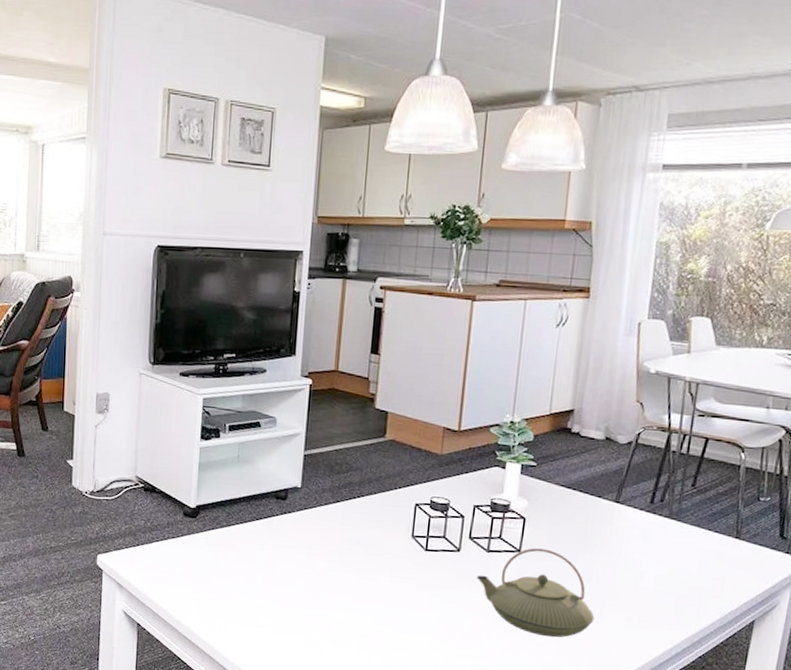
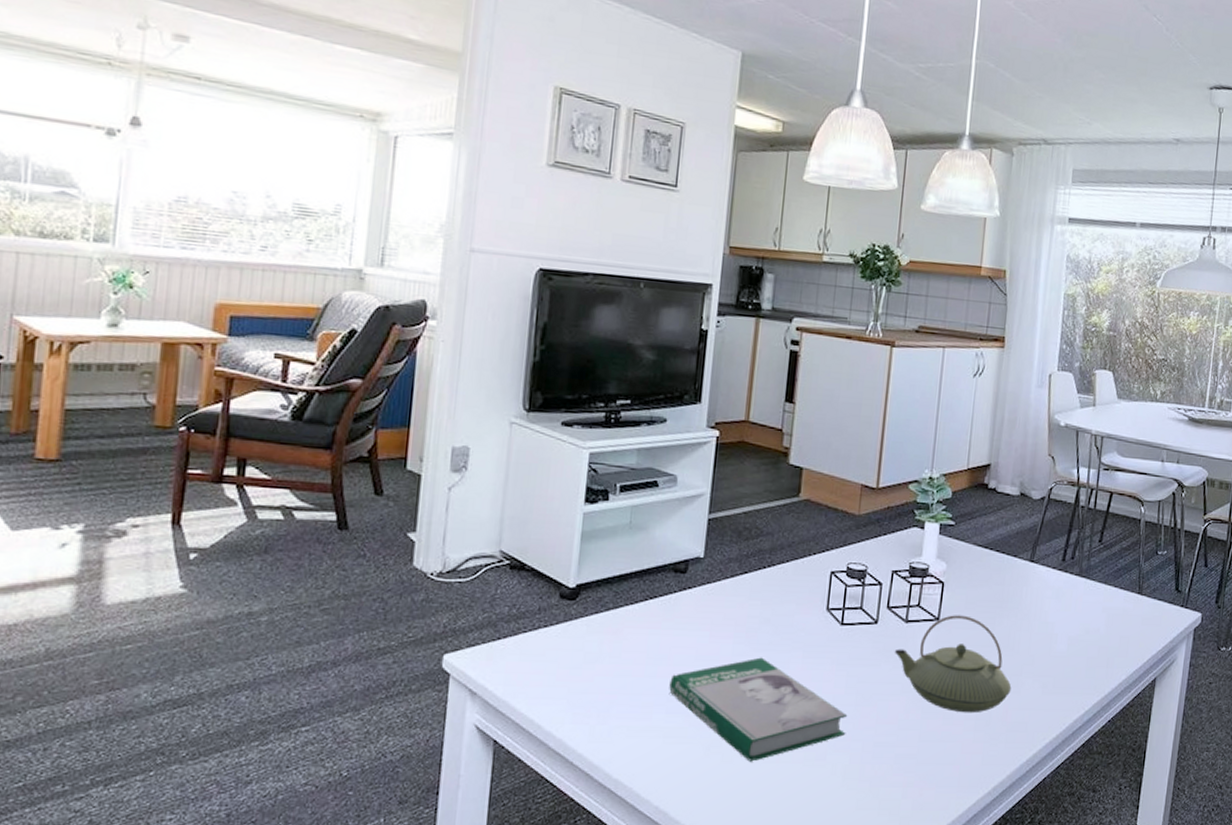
book: none [274,574,433,660] -> present [669,657,848,762]

